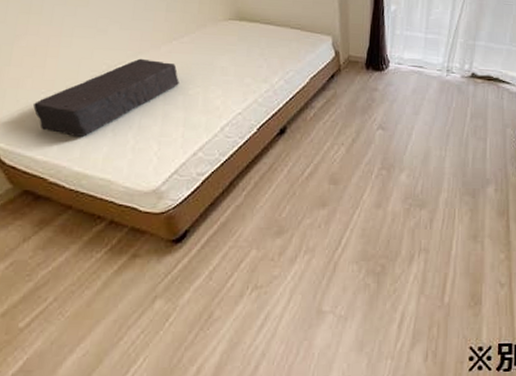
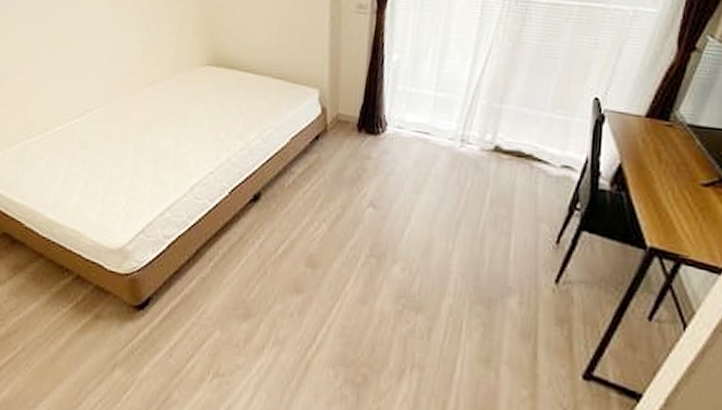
brick: present [33,58,179,137] -> none [15,104,151,183]

